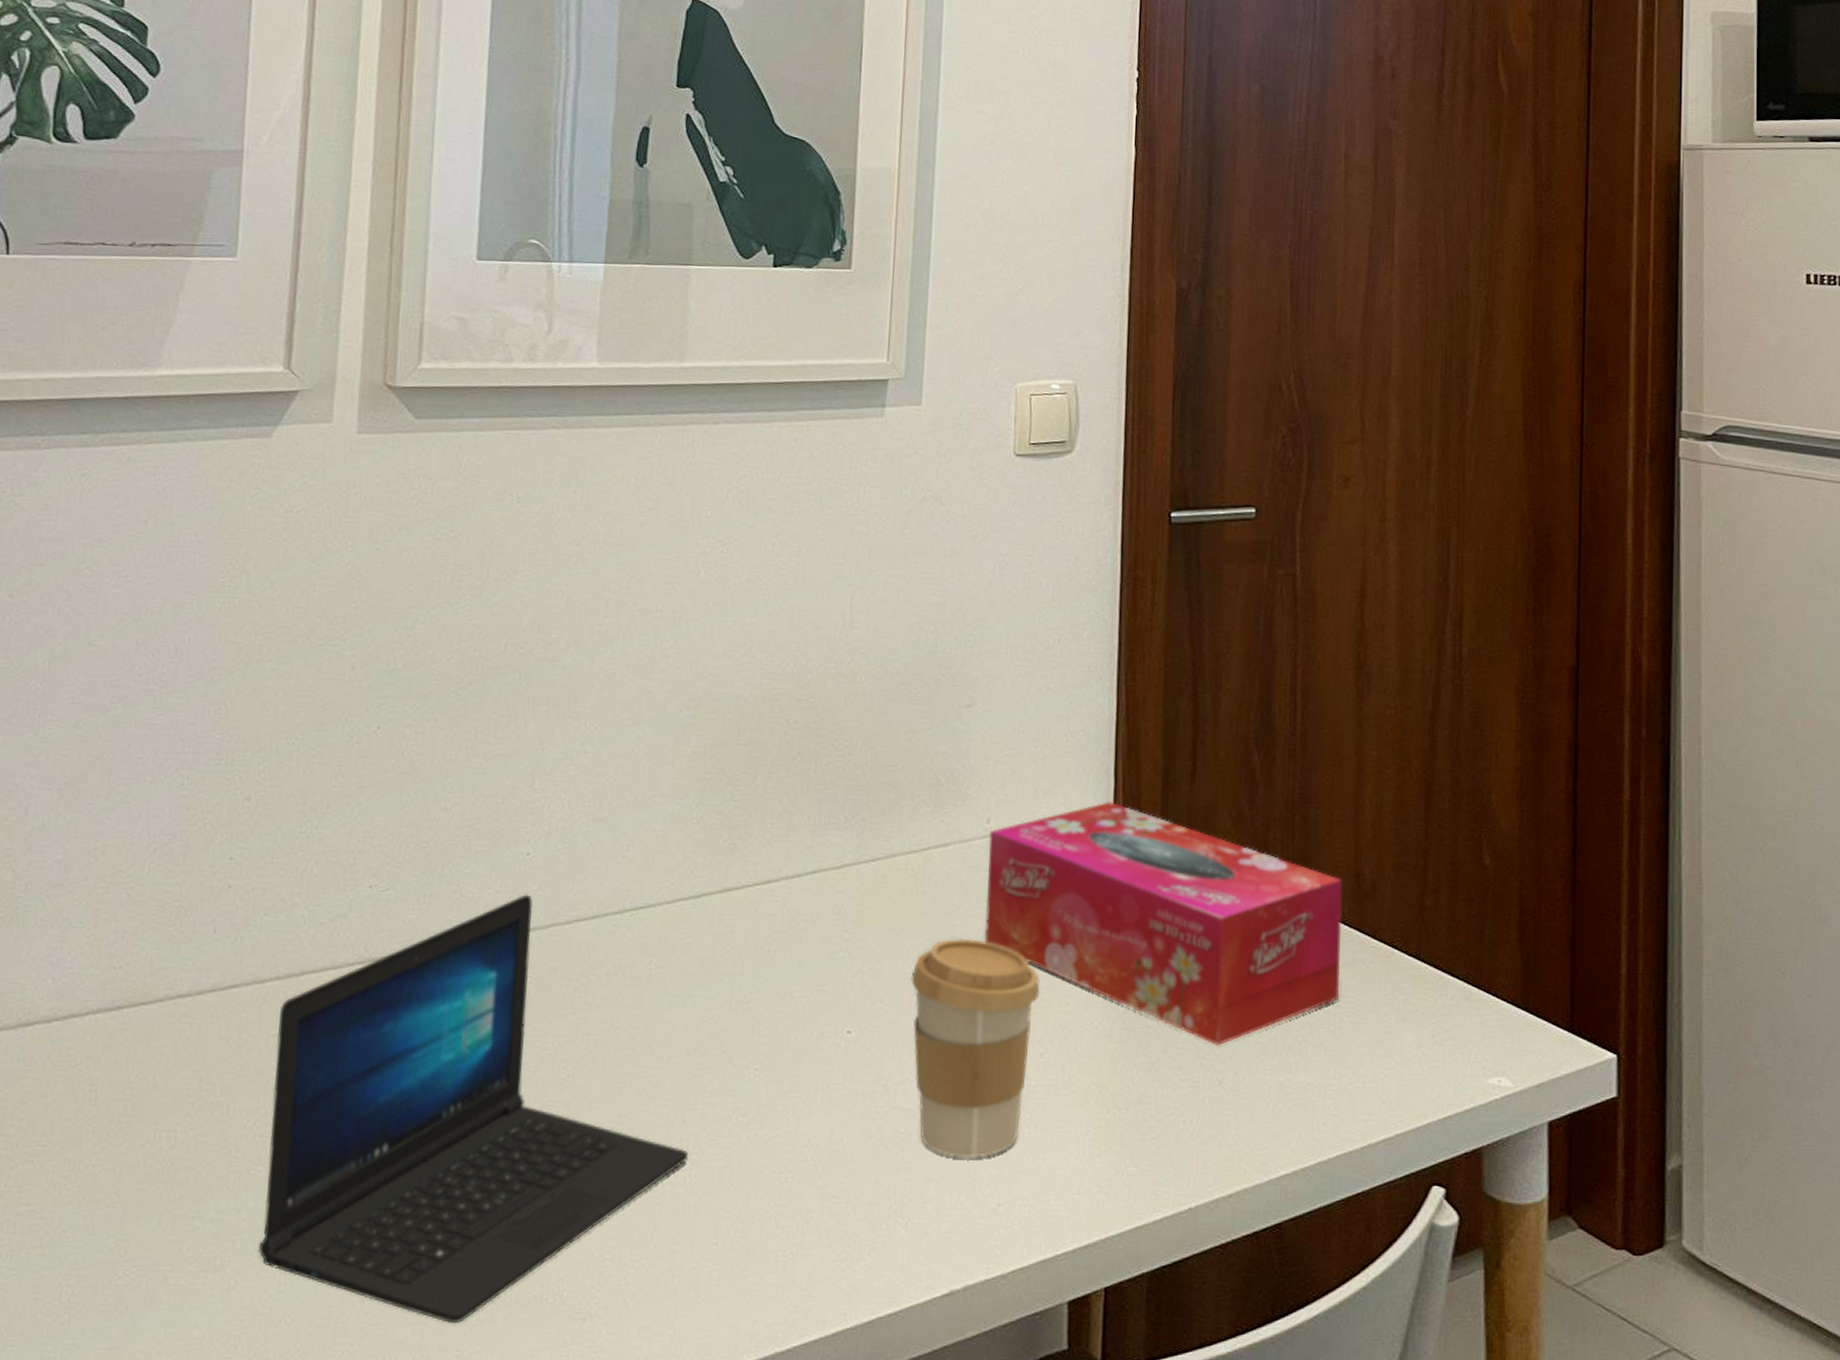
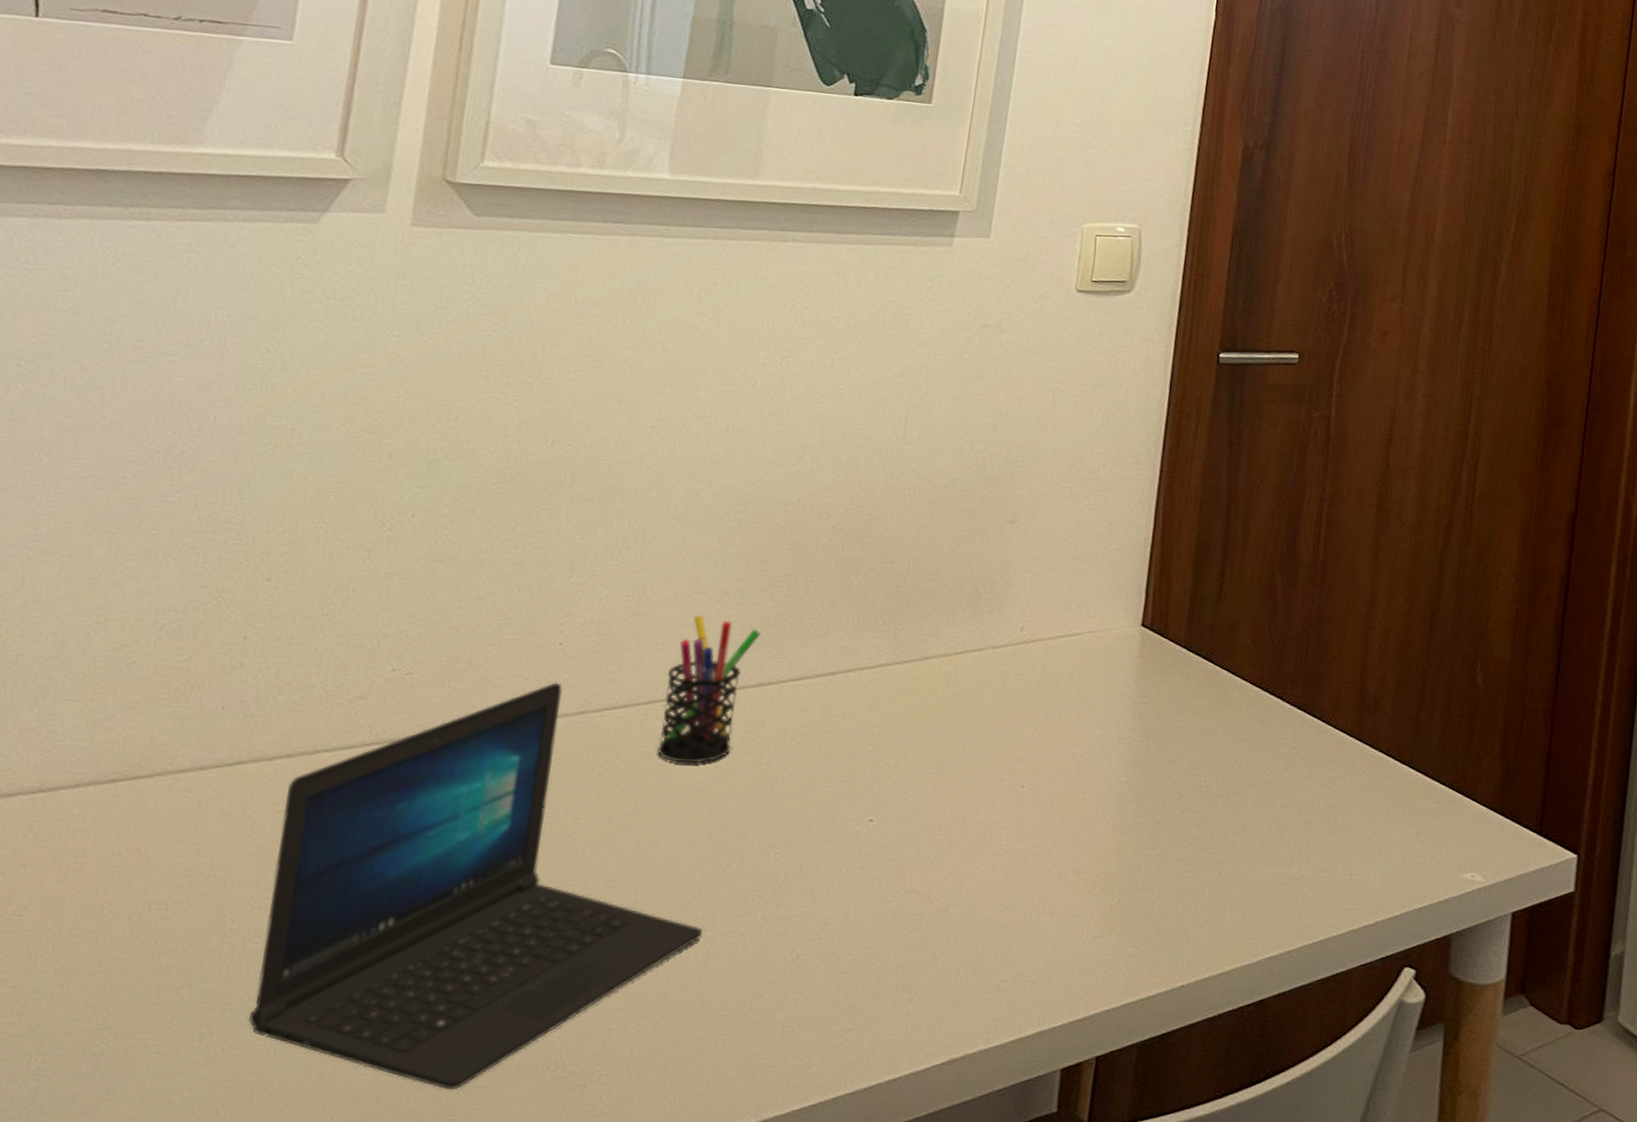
pen holder: none [630,817,723,975] -> present [657,614,761,763]
coffee cup: present [911,938,1040,1159] -> none [932,736,1059,939]
tissue box: present [985,802,1342,1046] -> none [1009,616,1348,841]

